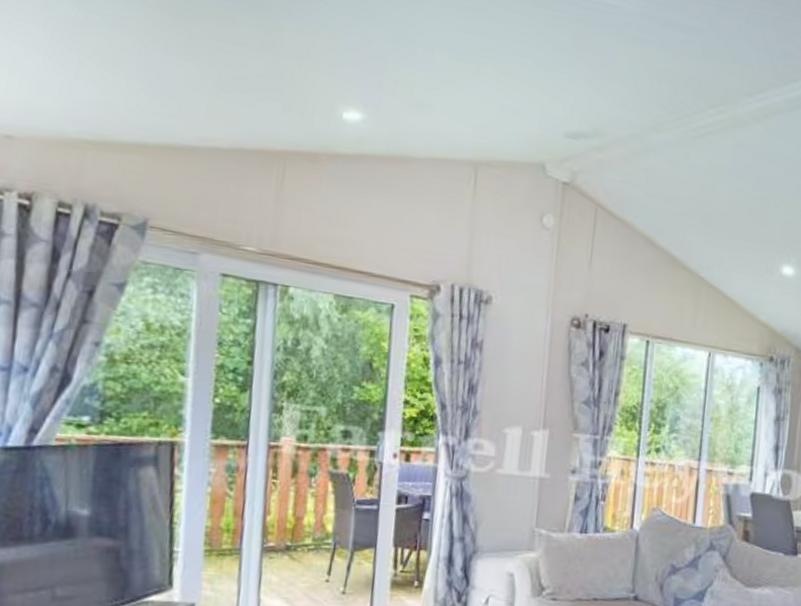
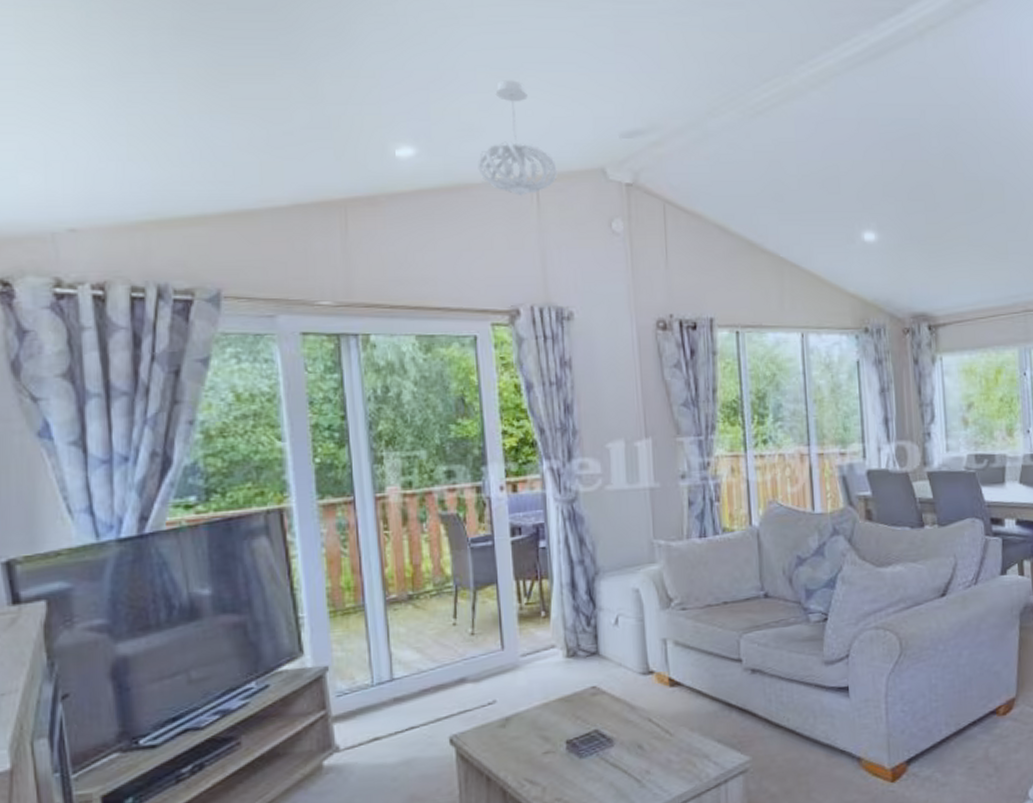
pendant light: none [421,63,499,177] -> present [477,80,558,196]

